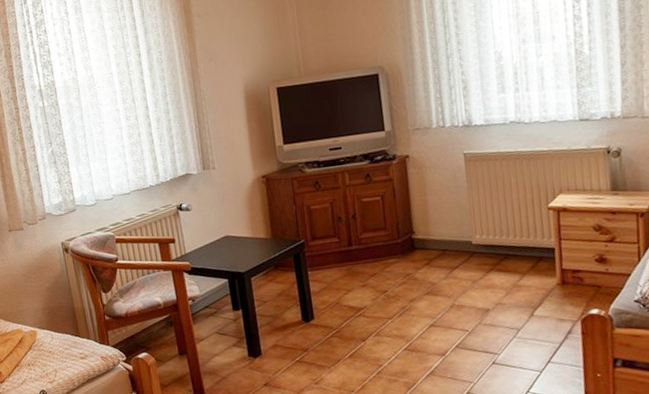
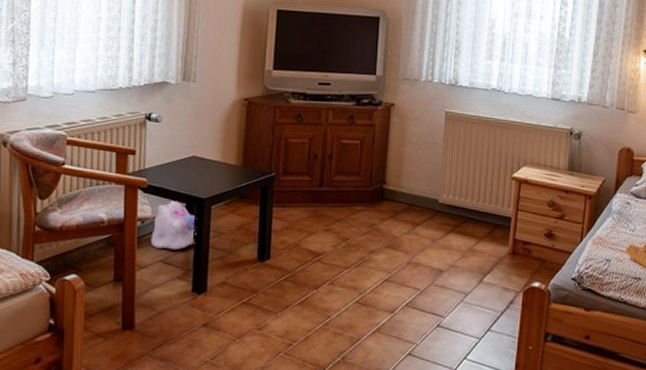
plush toy: none [203,277,243,323] -> present [150,200,197,250]

